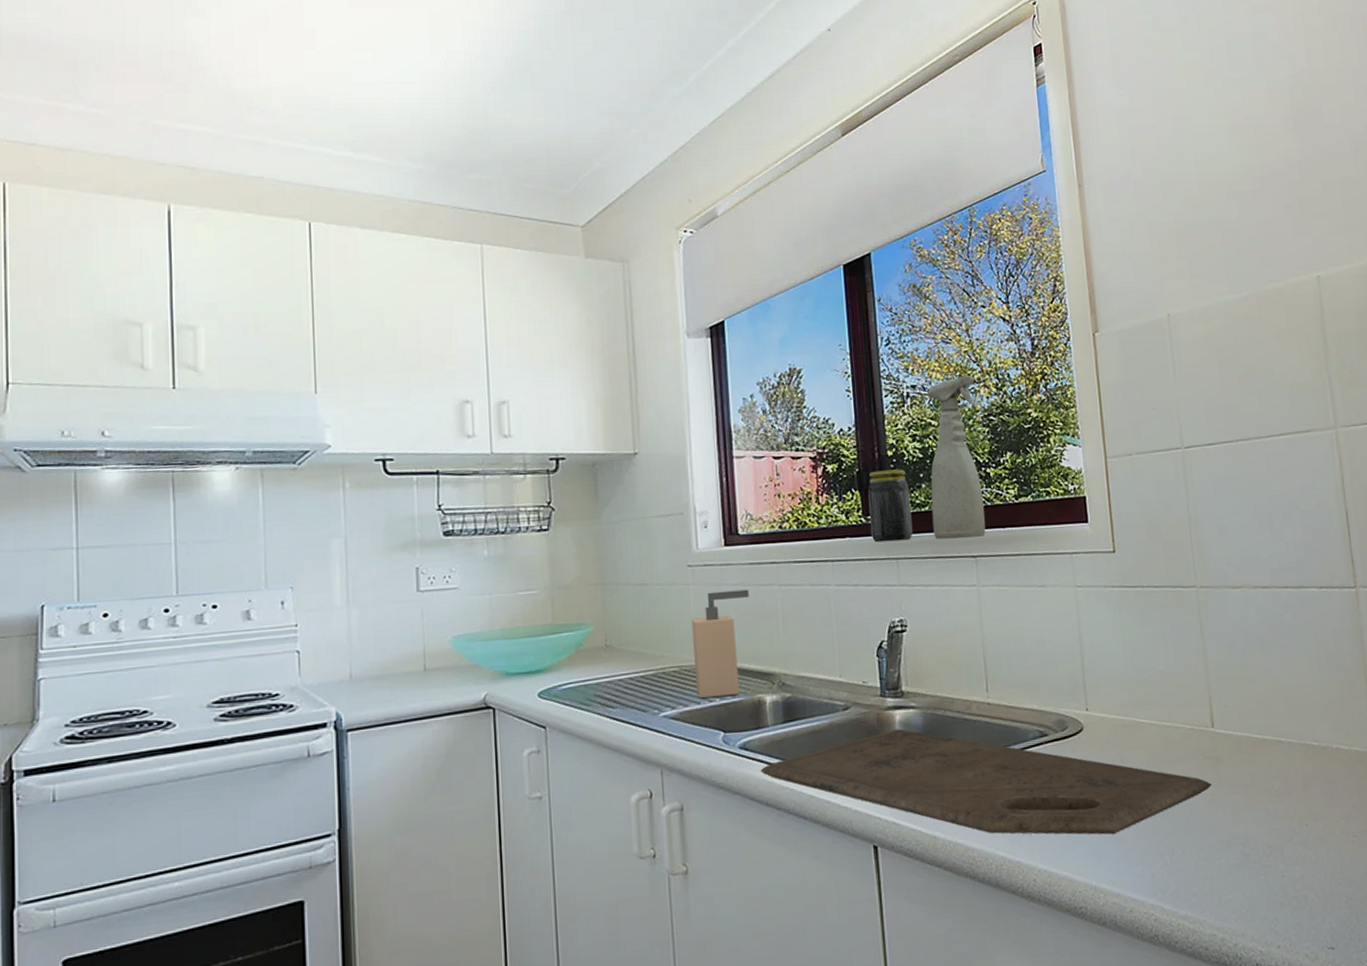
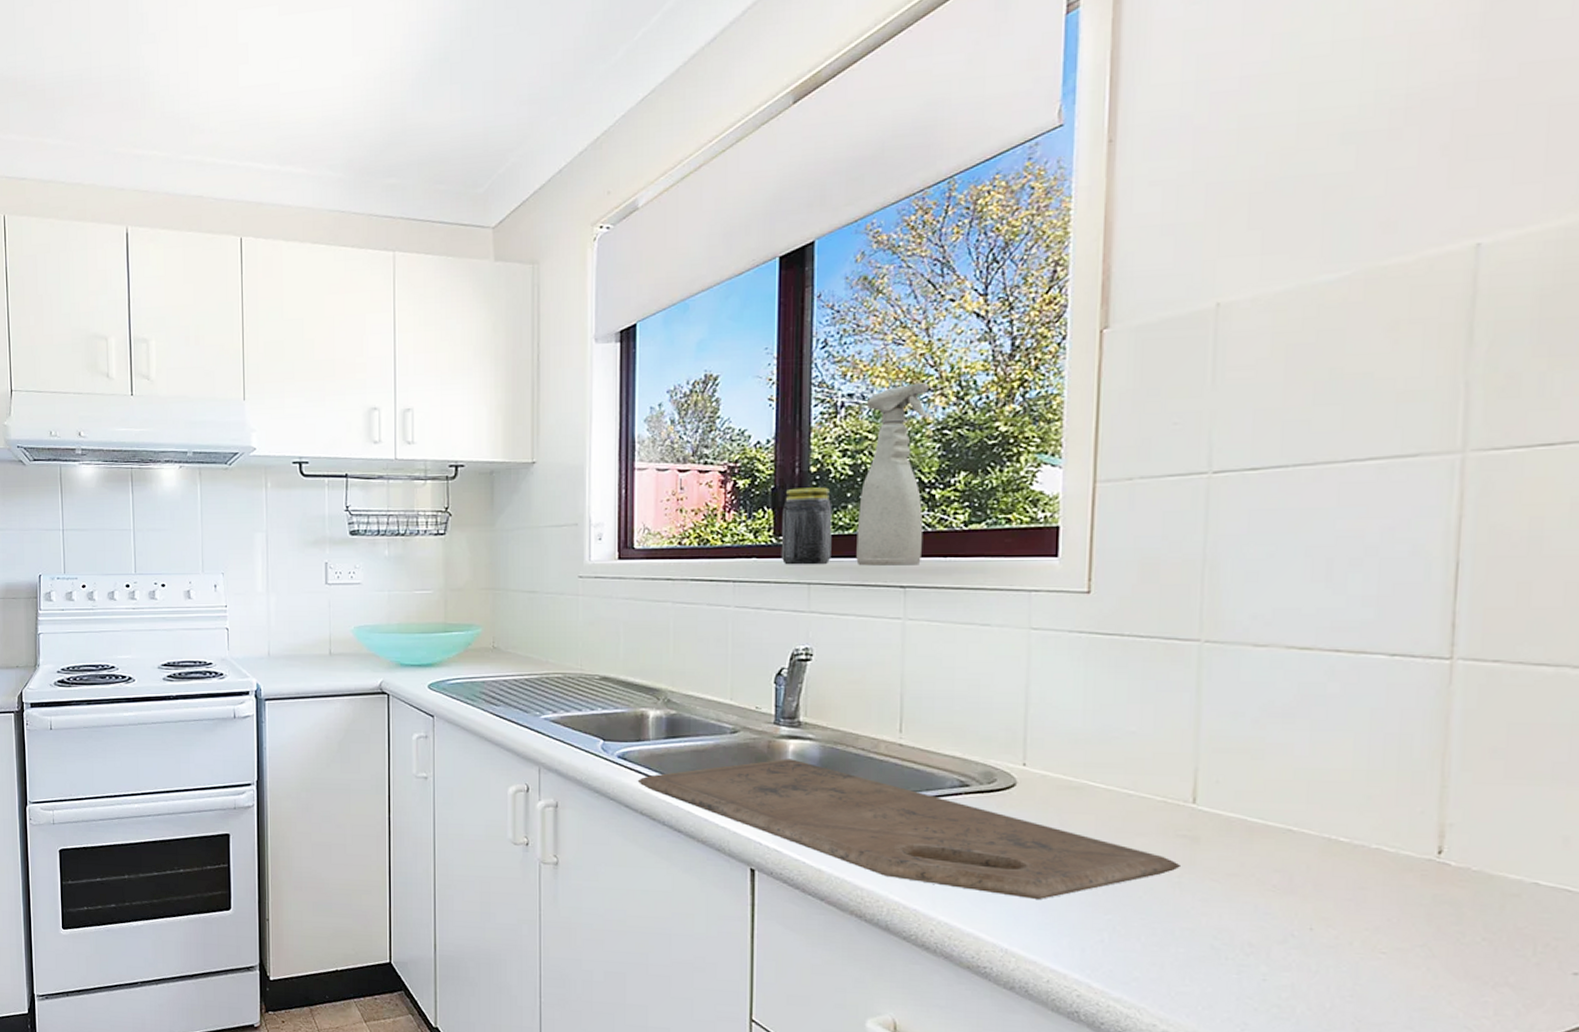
soap dispenser: present [692,589,749,698] -> none [579,604,640,706]

